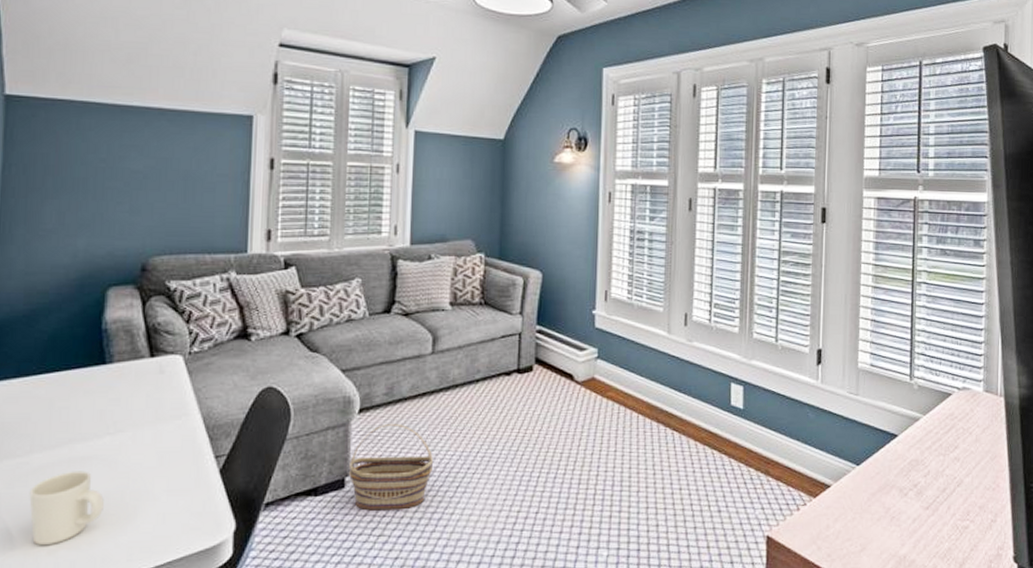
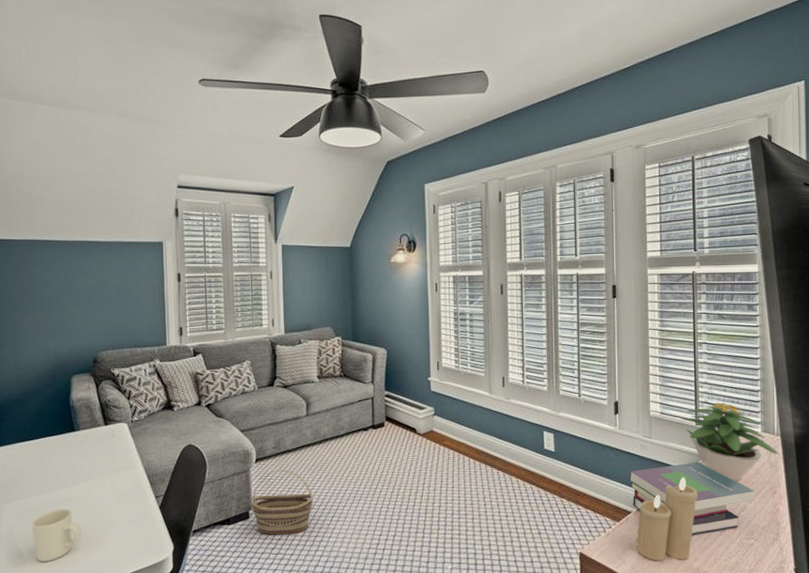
books: none [830,425,974,515] -> present [629,462,756,535]
candle: none [834,444,908,547] -> present [636,478,697,561]
potted flower: none [893,354,1001,450] -> present [680,402,778,481]

